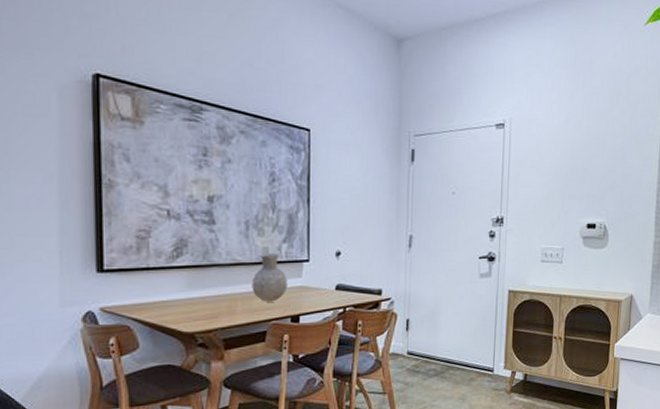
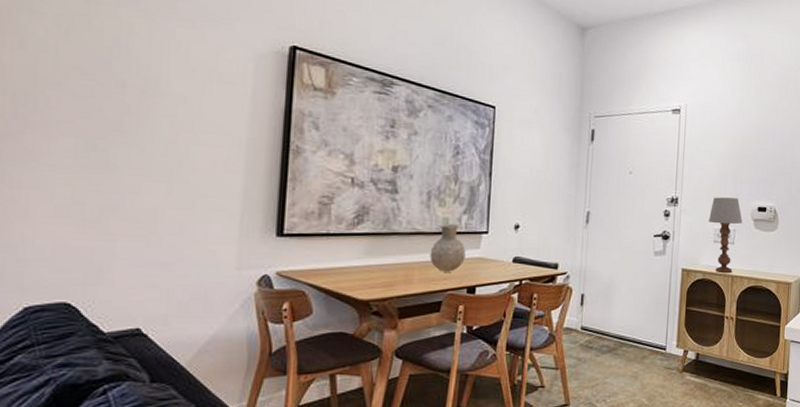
table lamp: none [535,215,572,294] -> present [708,197,743,274]

